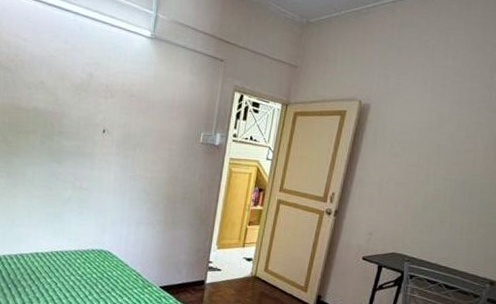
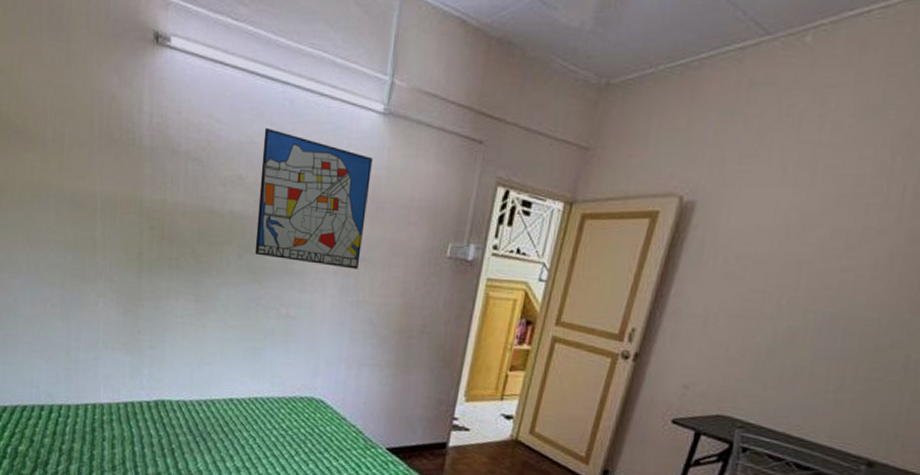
wall art: none [54,45,143,152] -> present [254,127,373,270]

